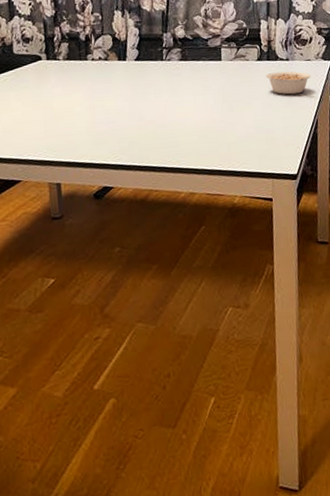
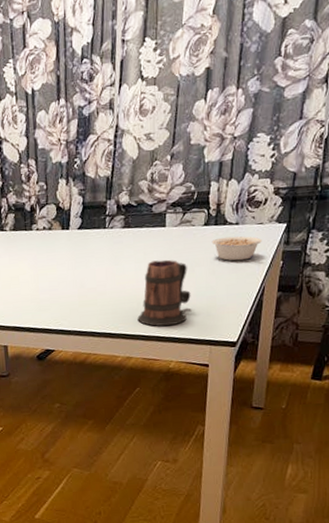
mug: none [199,92,250,160] -> present [137,259,191,327]

